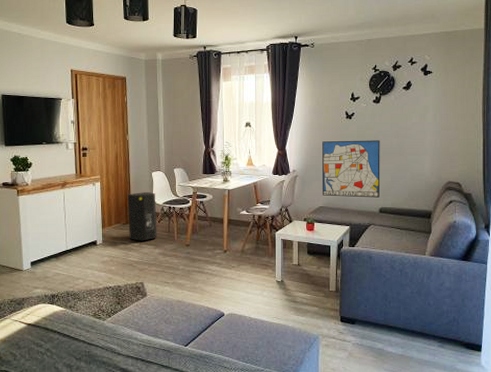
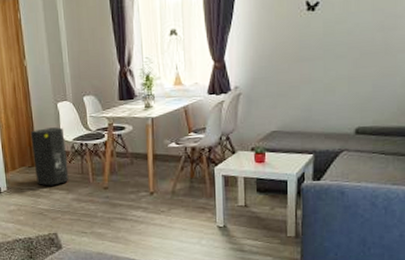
wall art: present [322,140,380,198] -> none [274,36,357,117]

